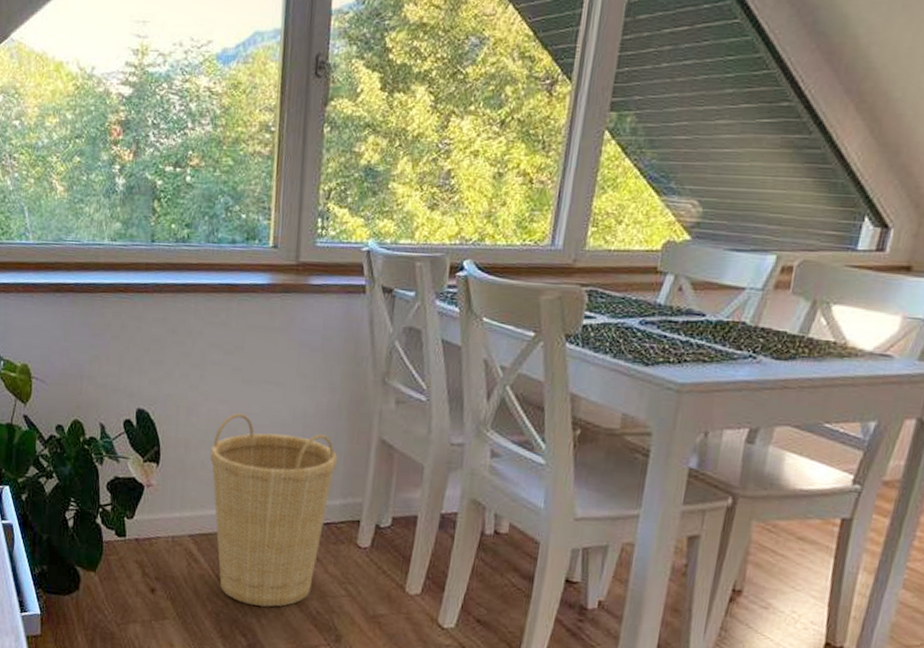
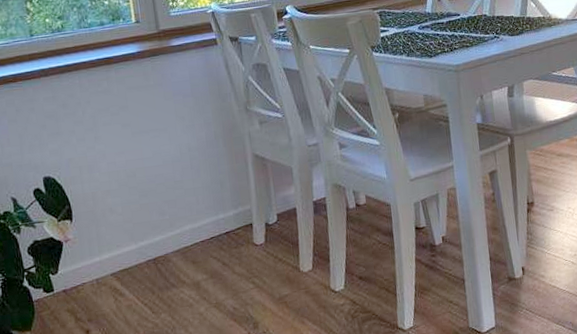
basket: present [210,413,337,607] -> none [115,160,225,320]

